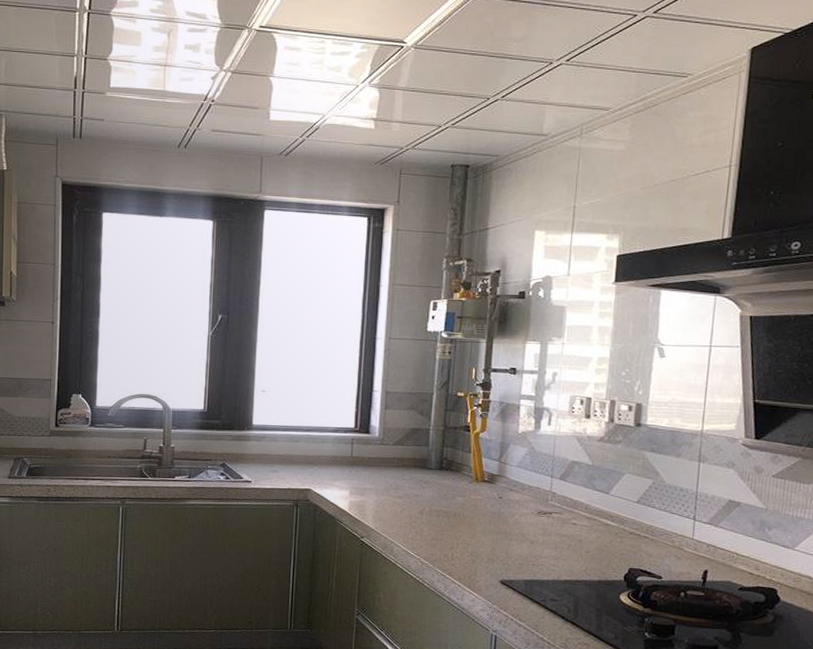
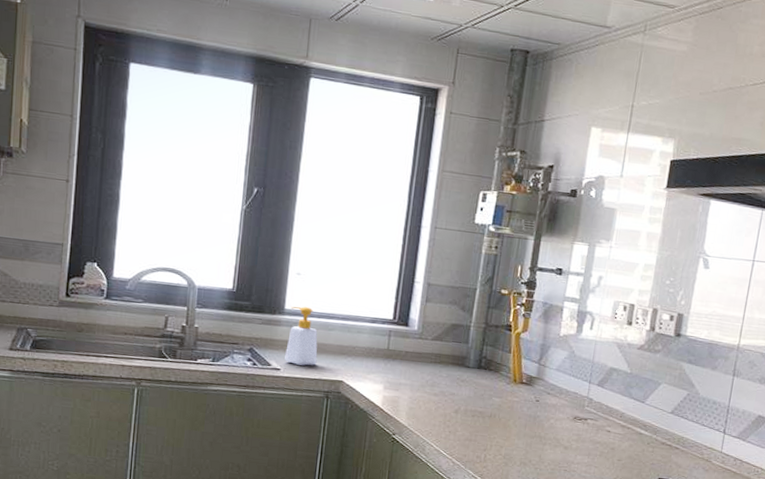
soap bottle: none [255,421,285,477] -> present [285,306,318,366]

